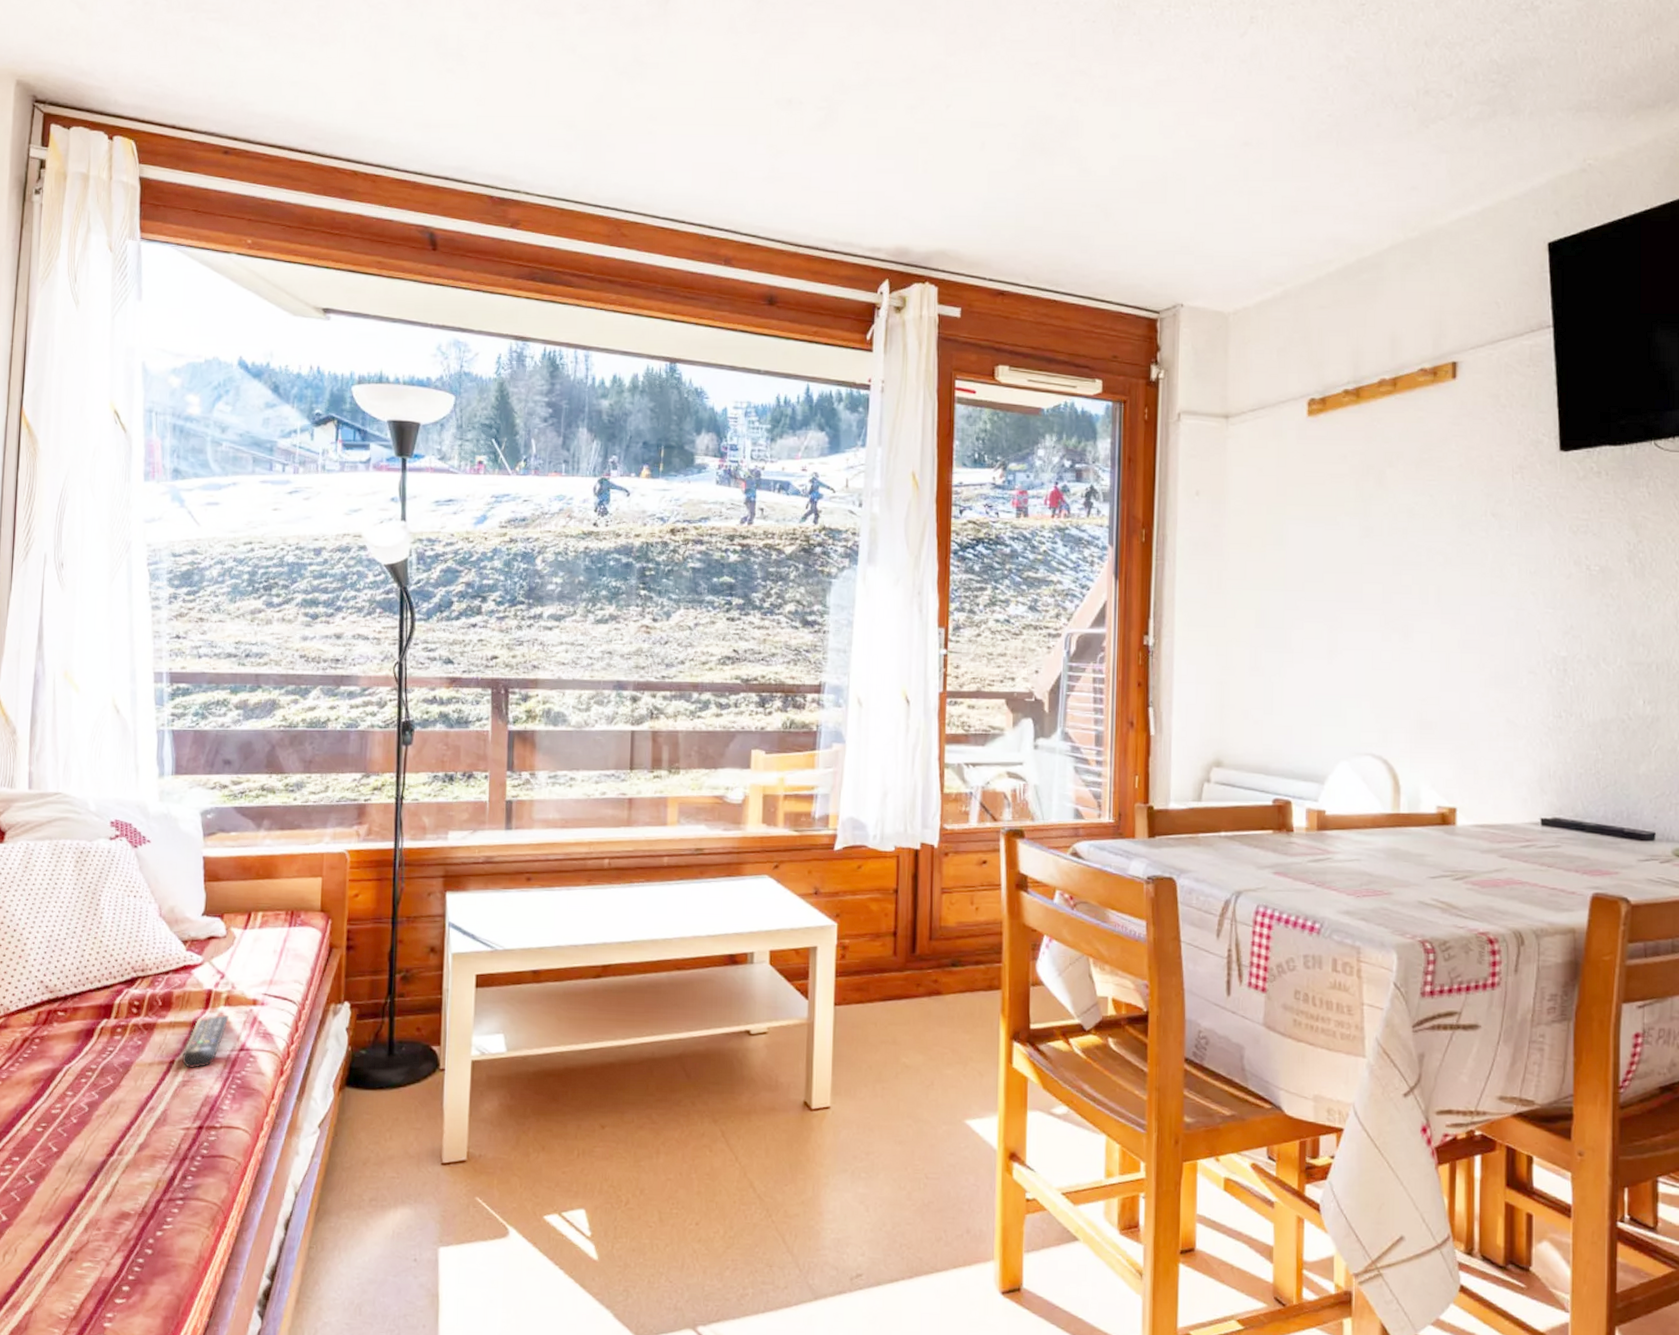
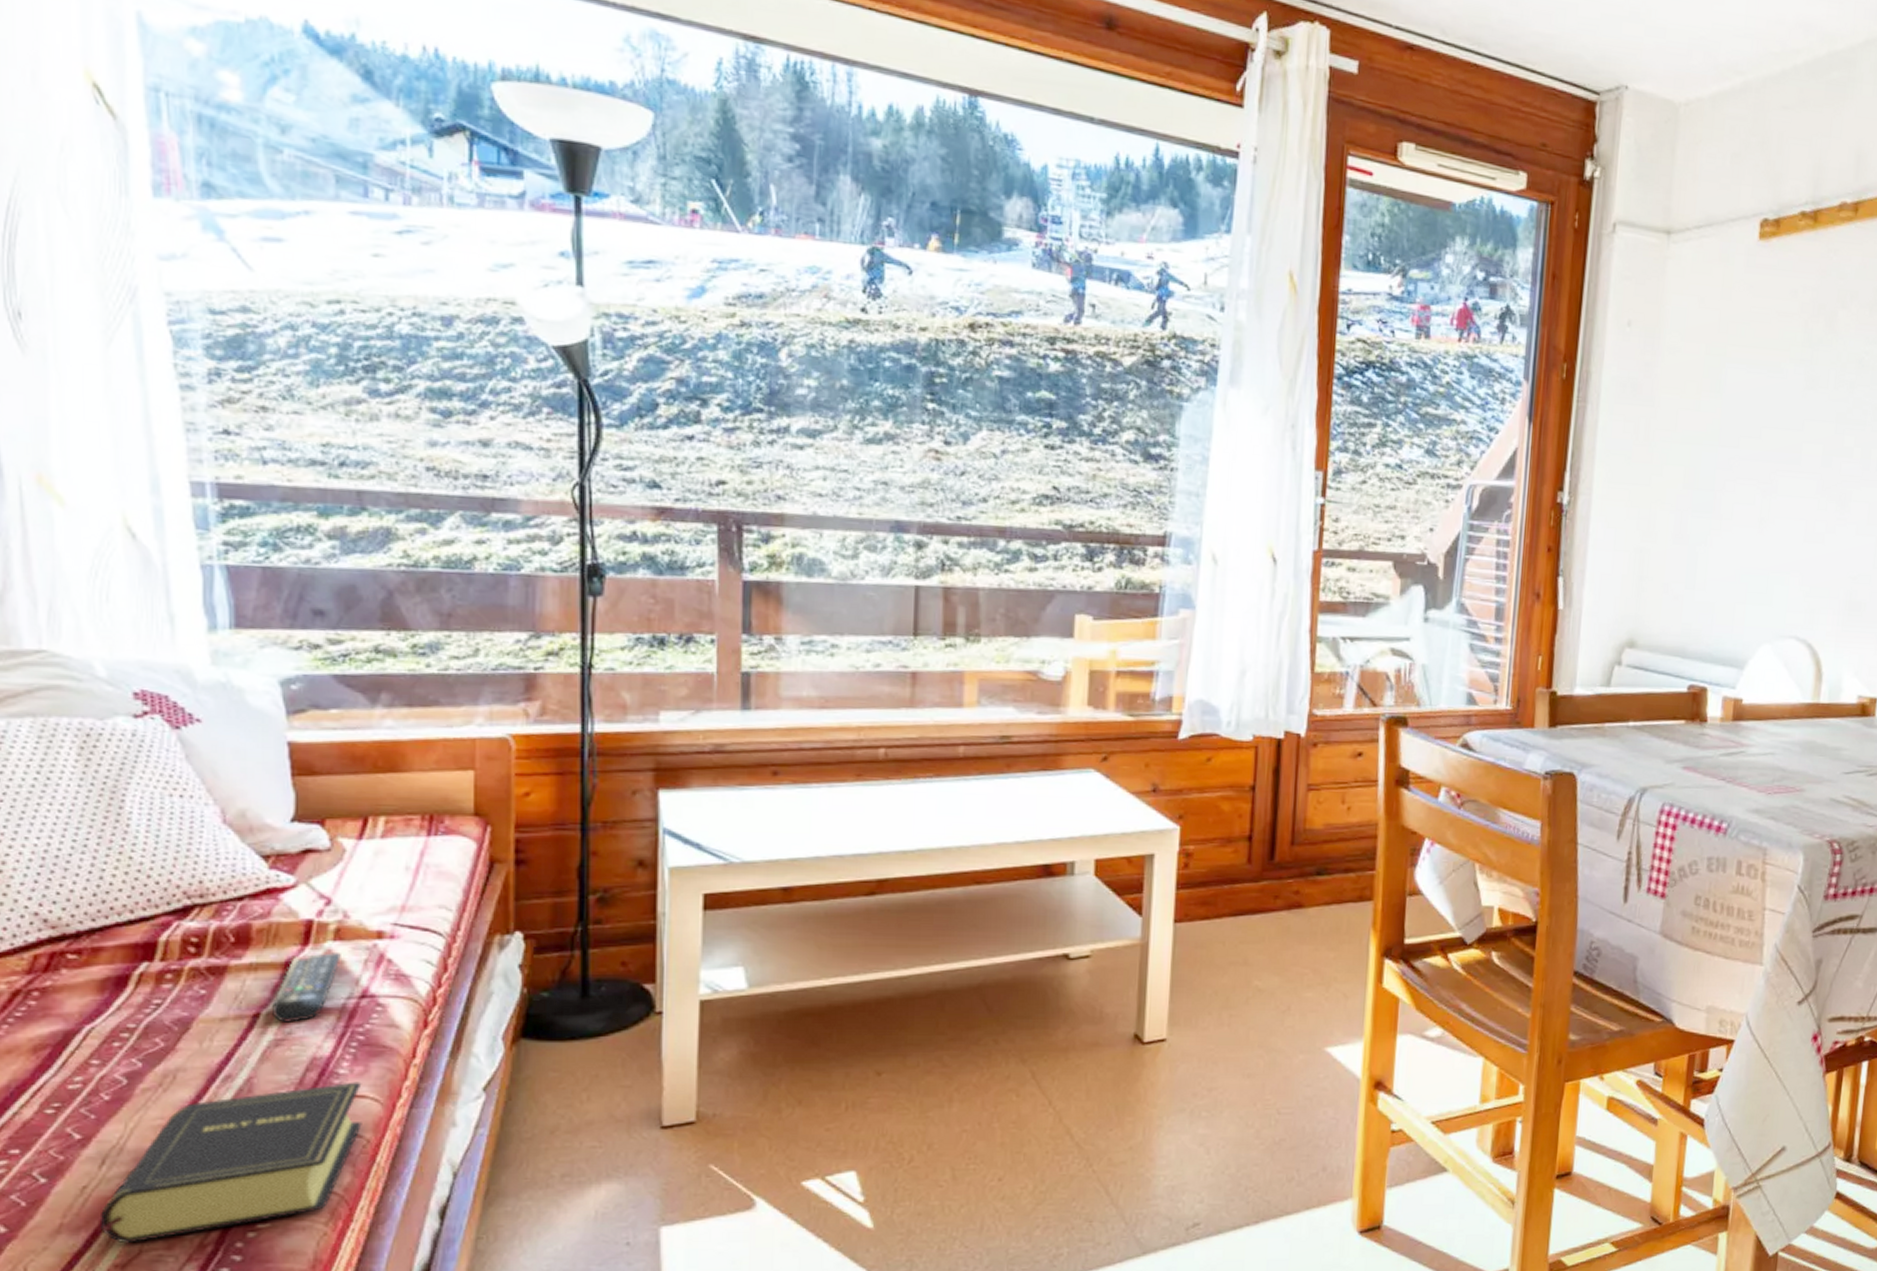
book: none [64,1116,238,1235] -> present [99,1082,362,1244]

